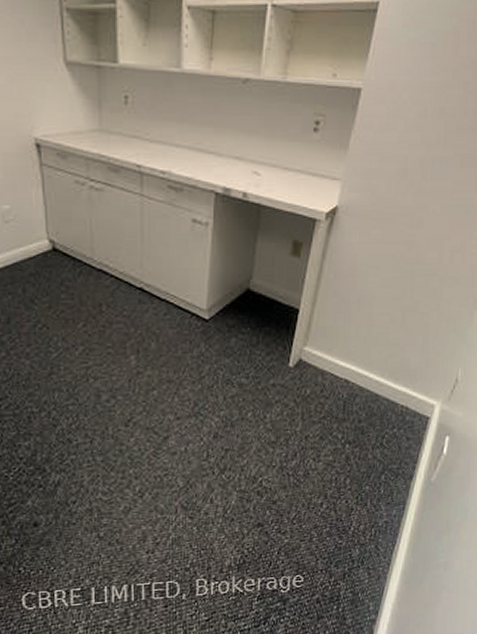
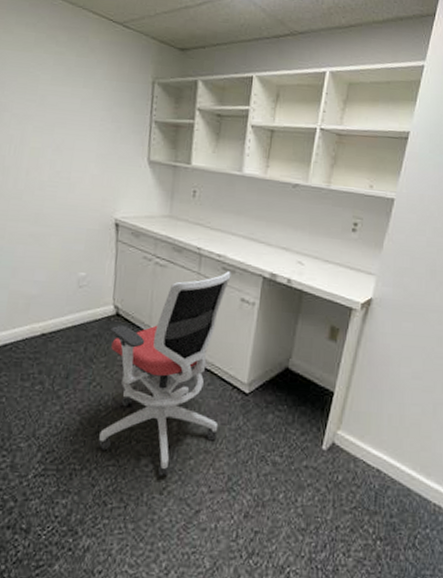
office chair: none [49,189,180,410] -> present [99,271,231,476]

